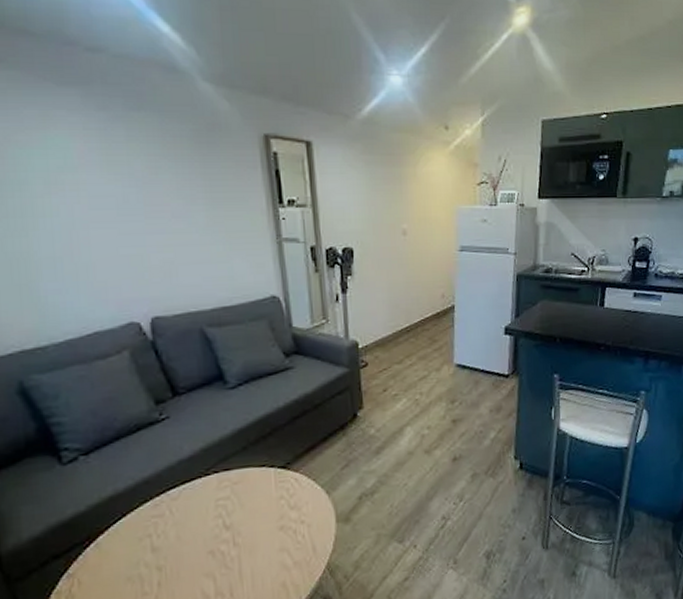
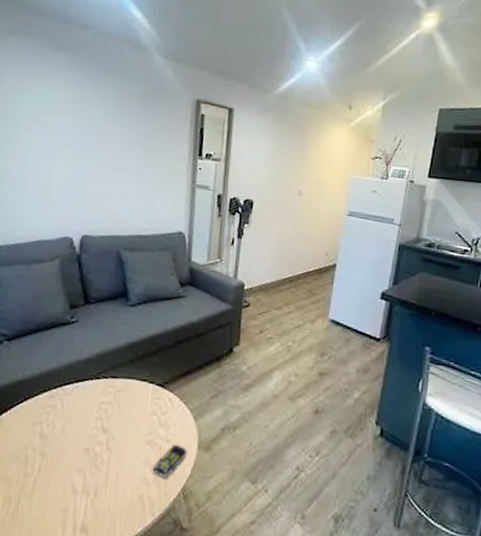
remote control: none [290,523,326,559] -> present [152,444,187,477]

